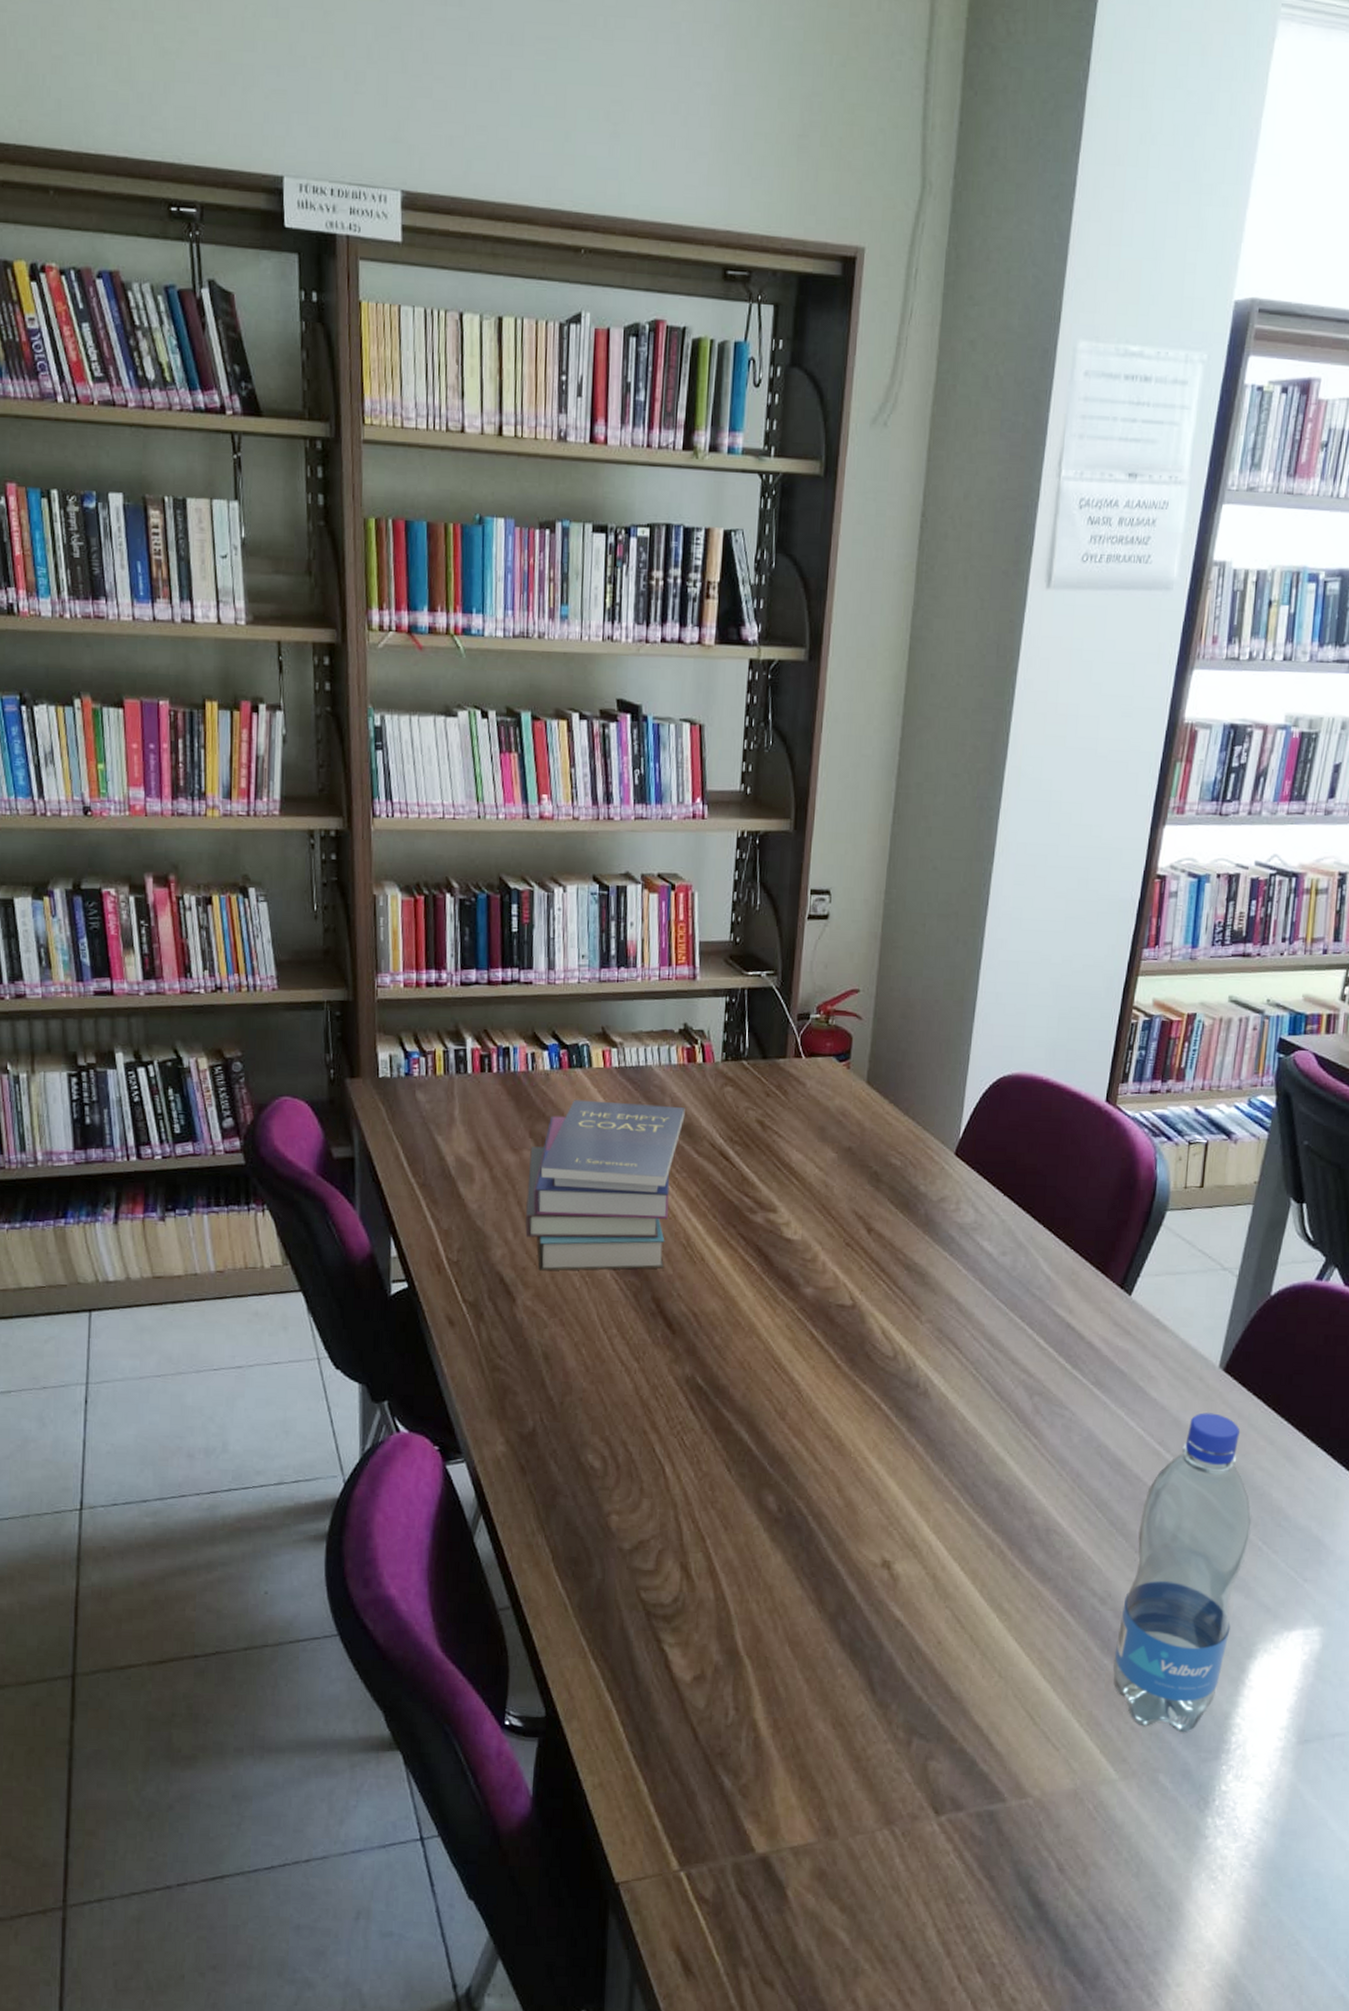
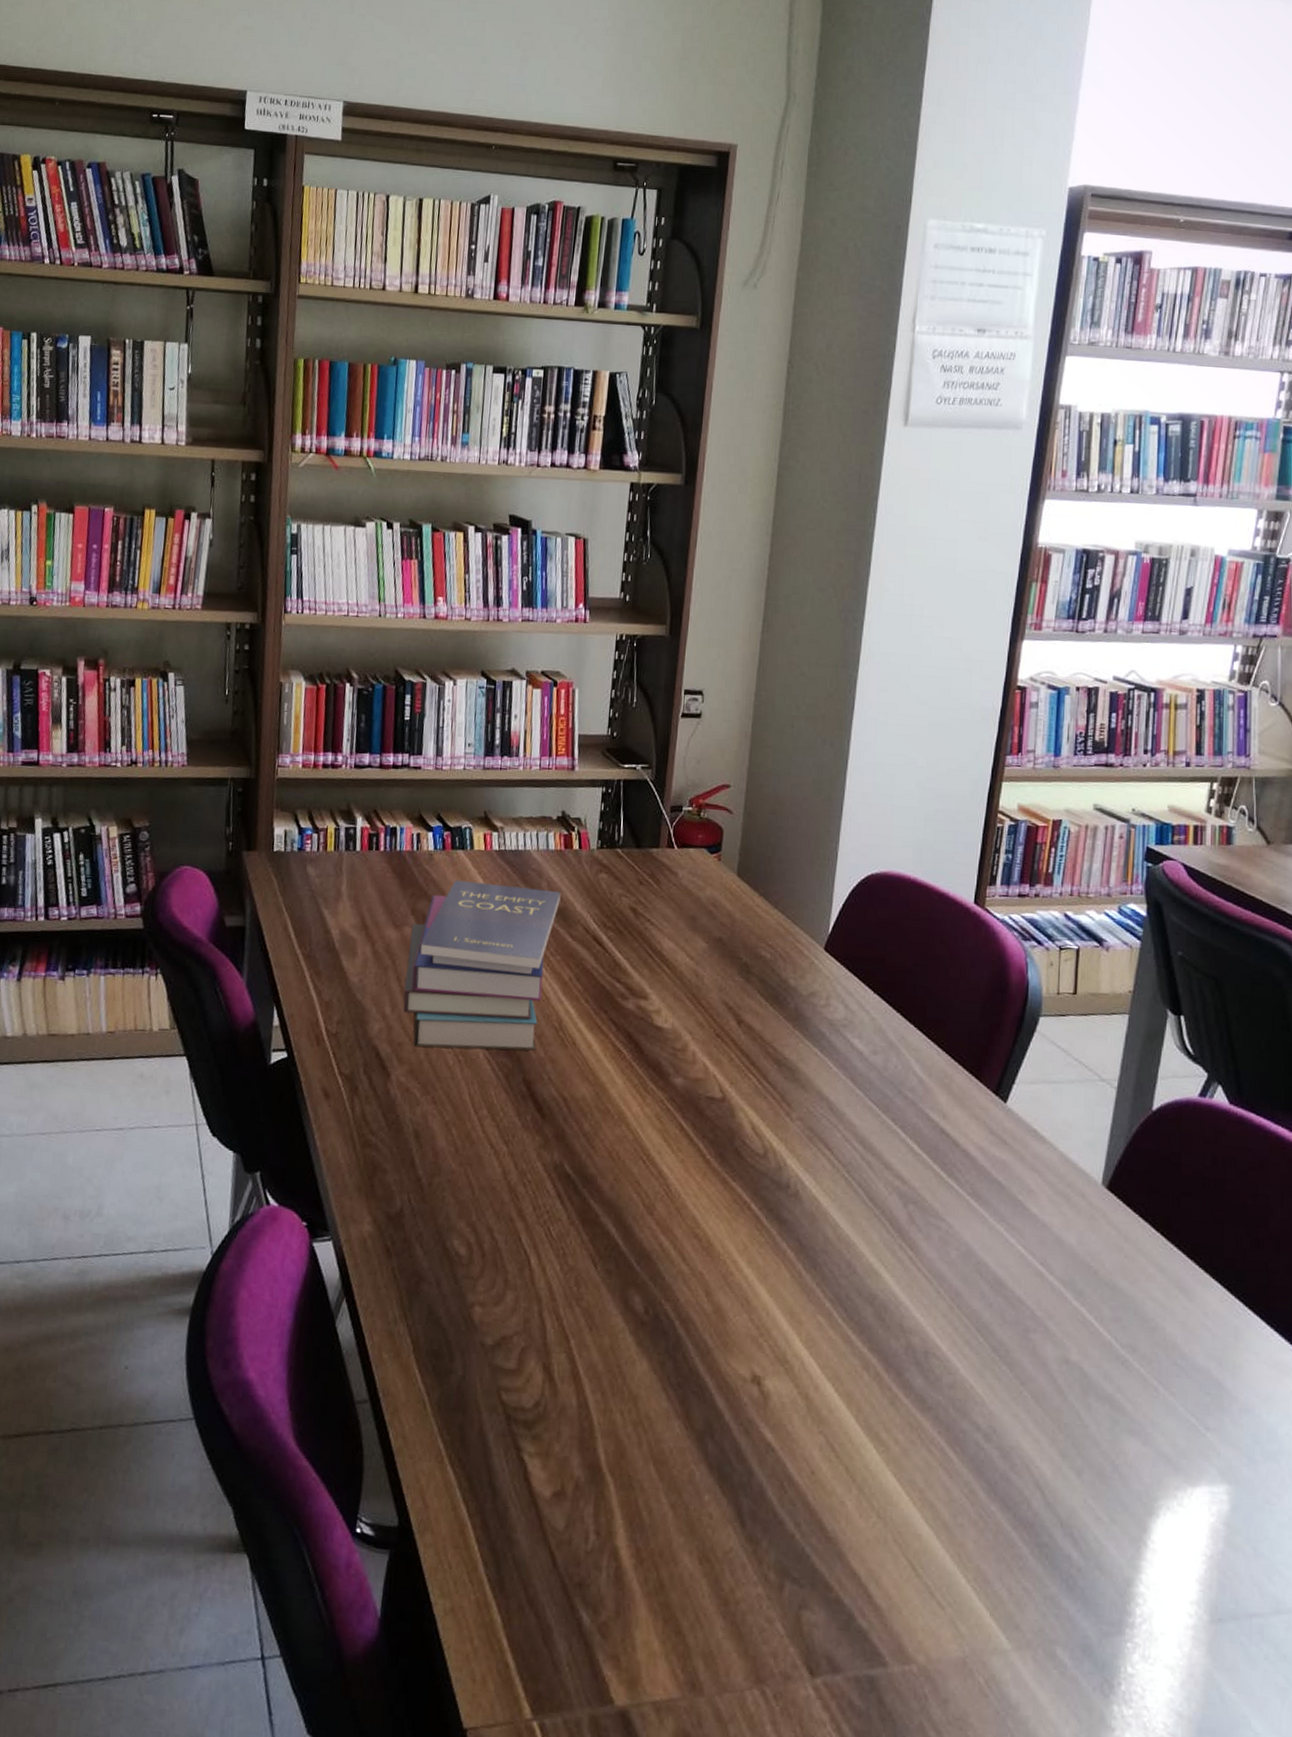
bottle: present [1113,1412,1252,1732] -> none [1001,1233,1145,1599]

